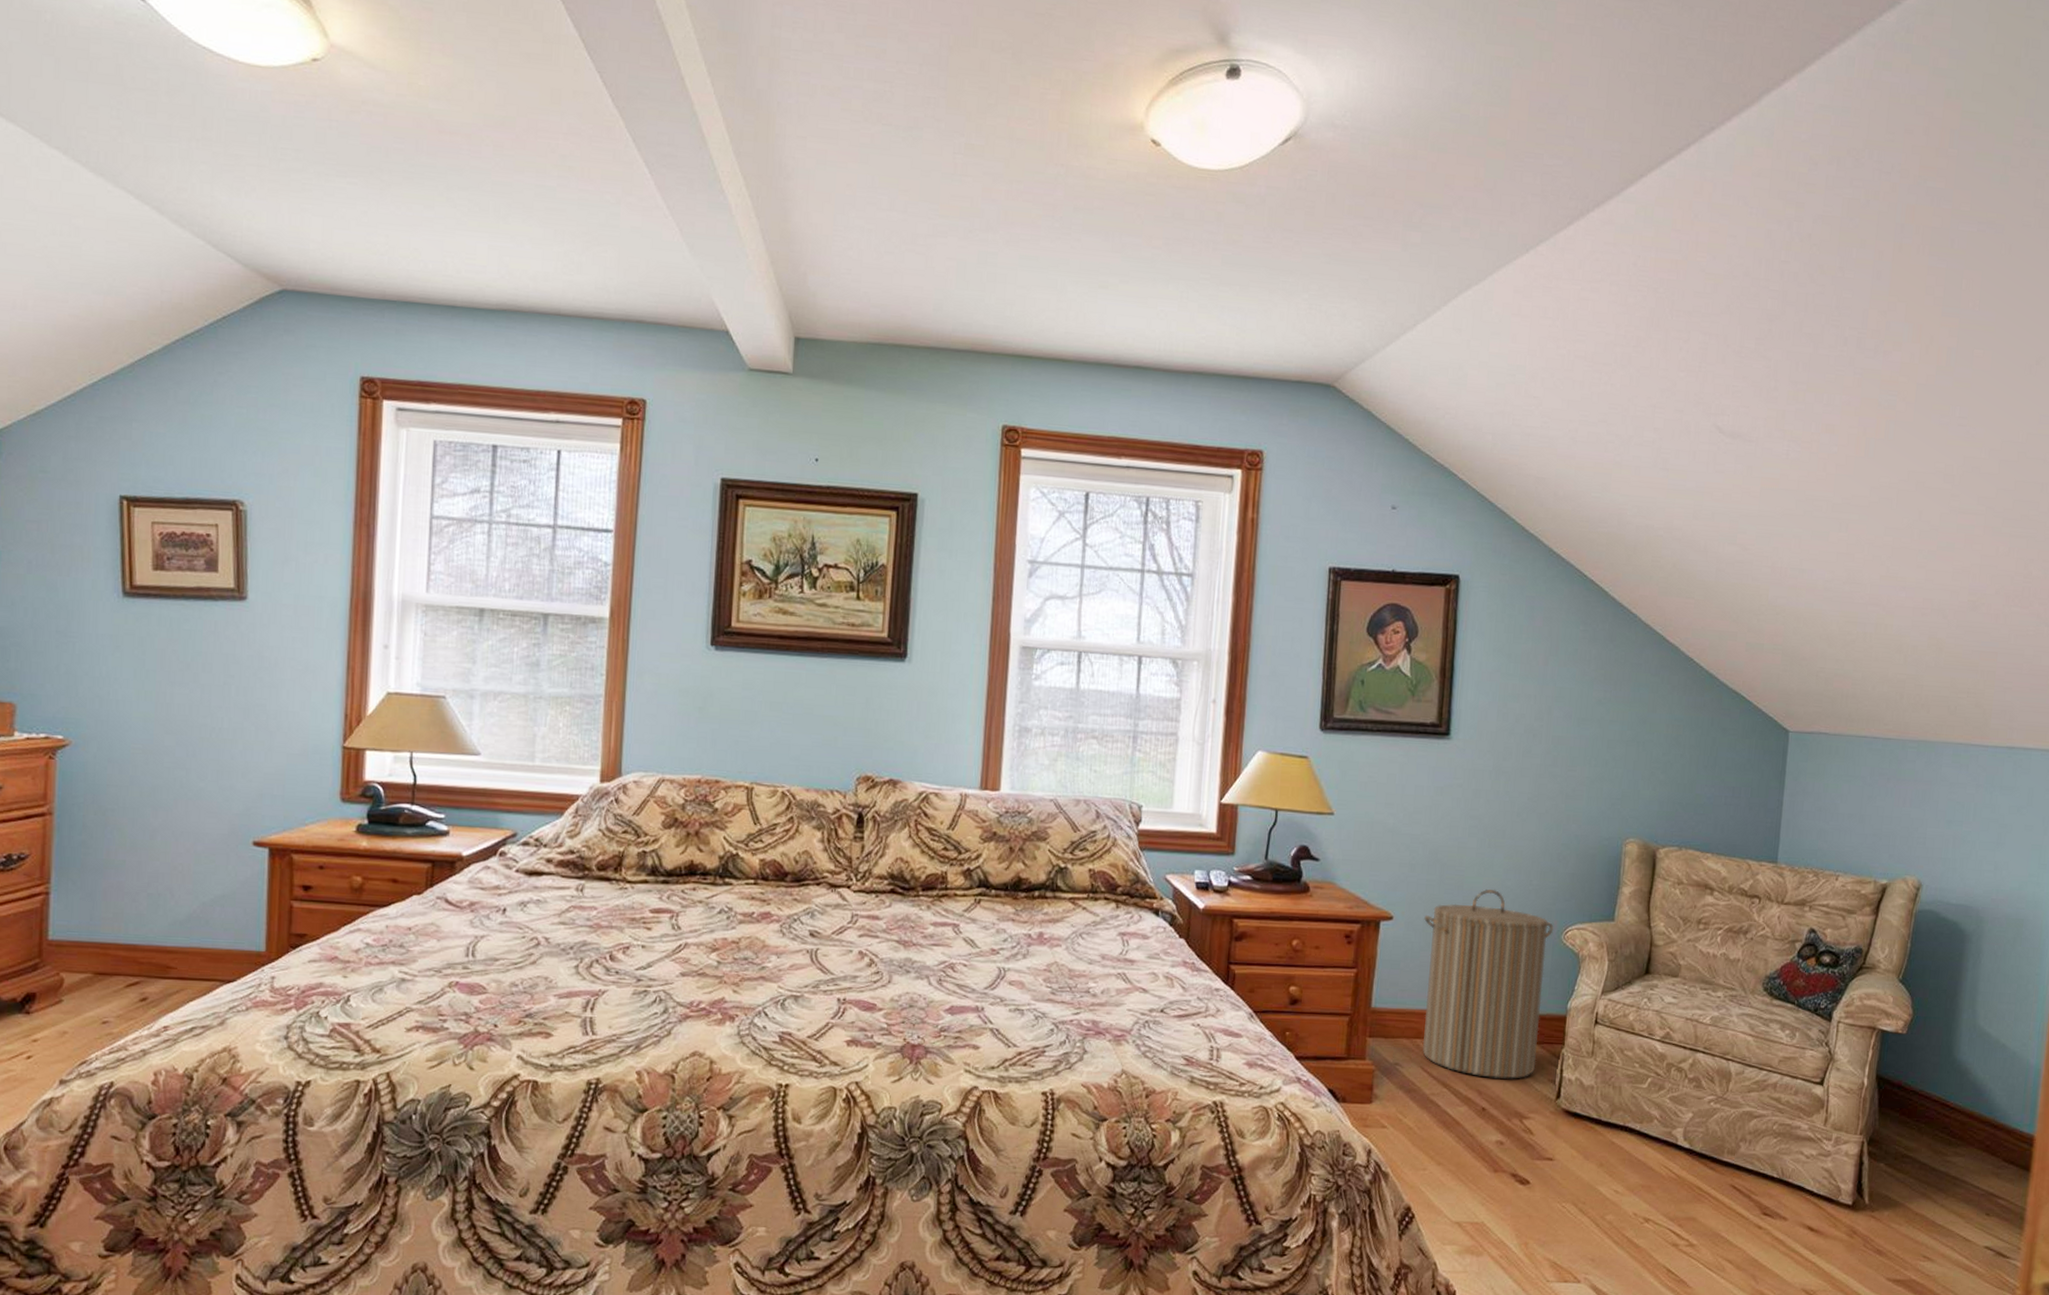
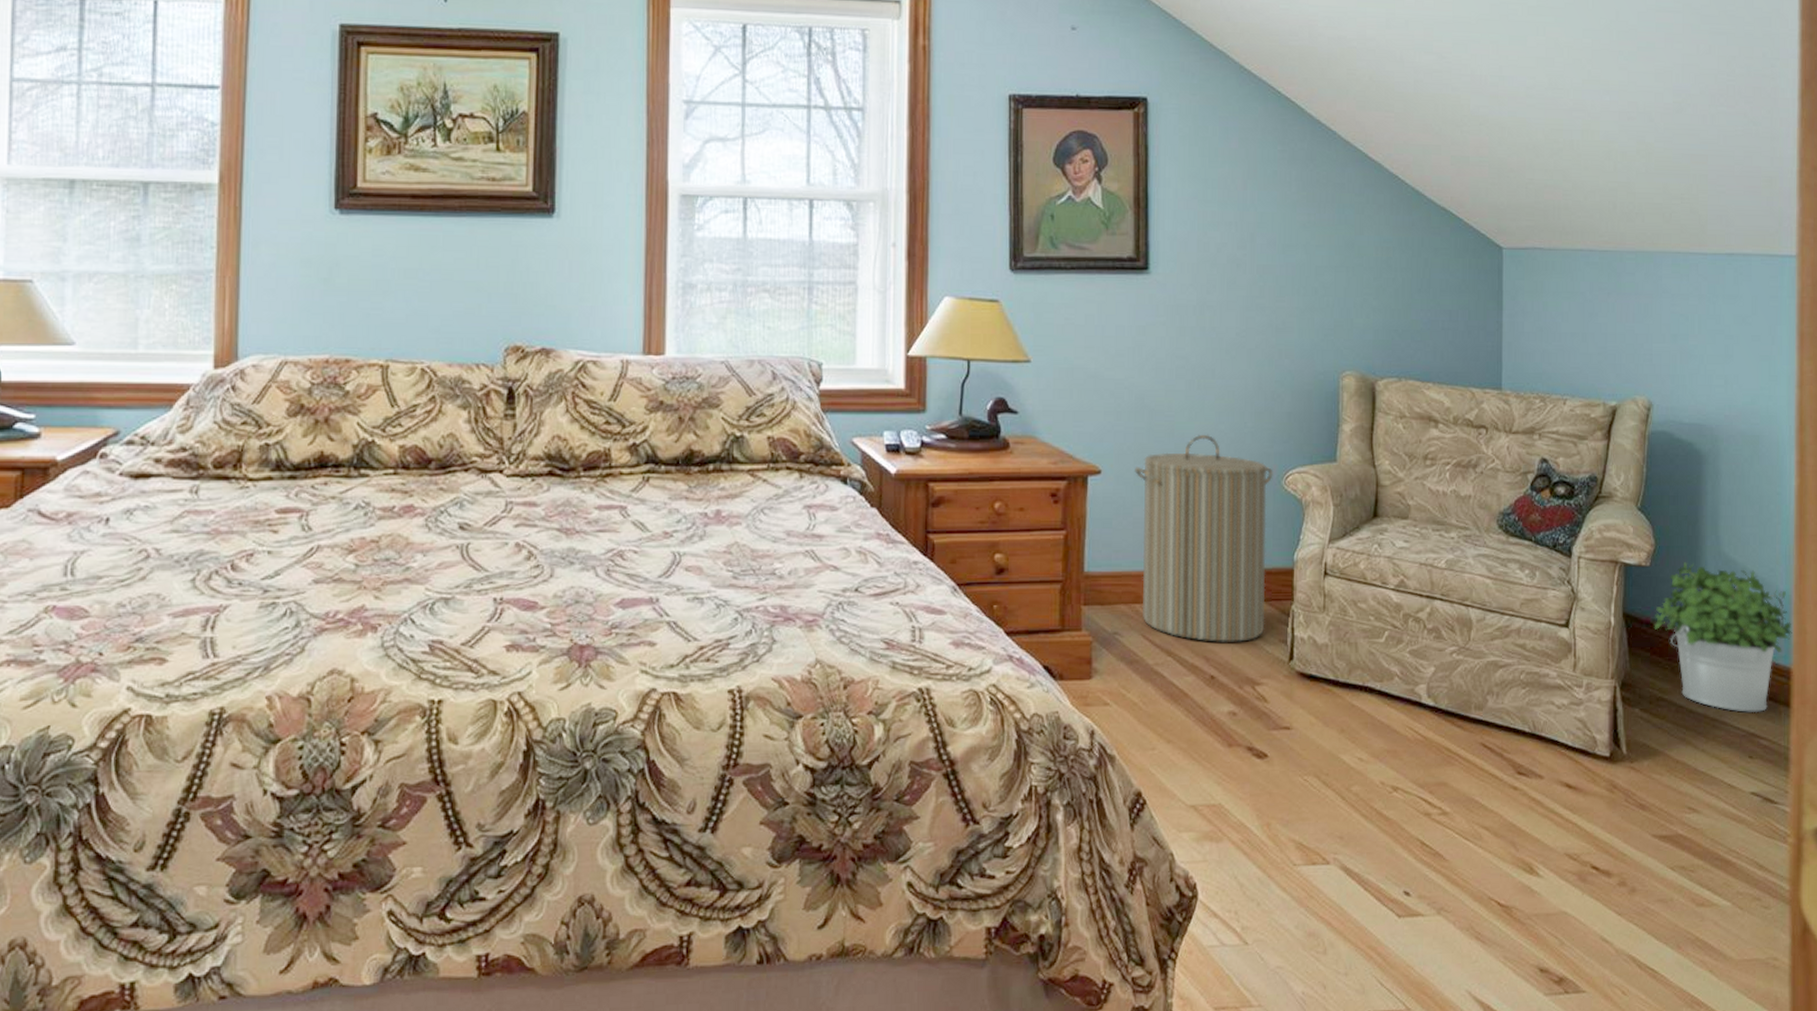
potted plant: none [1905,1032,2039,1174] -> present [1654,562,1792,712]

